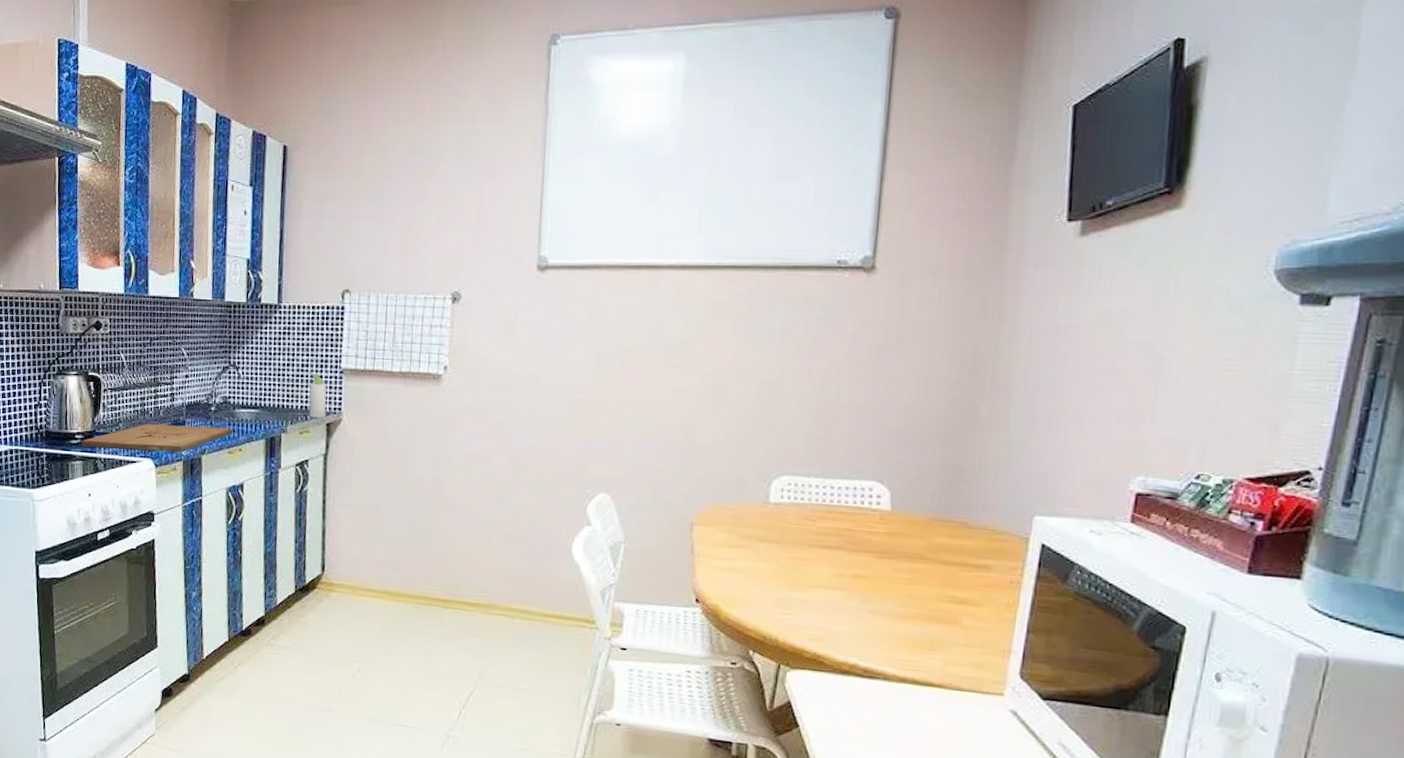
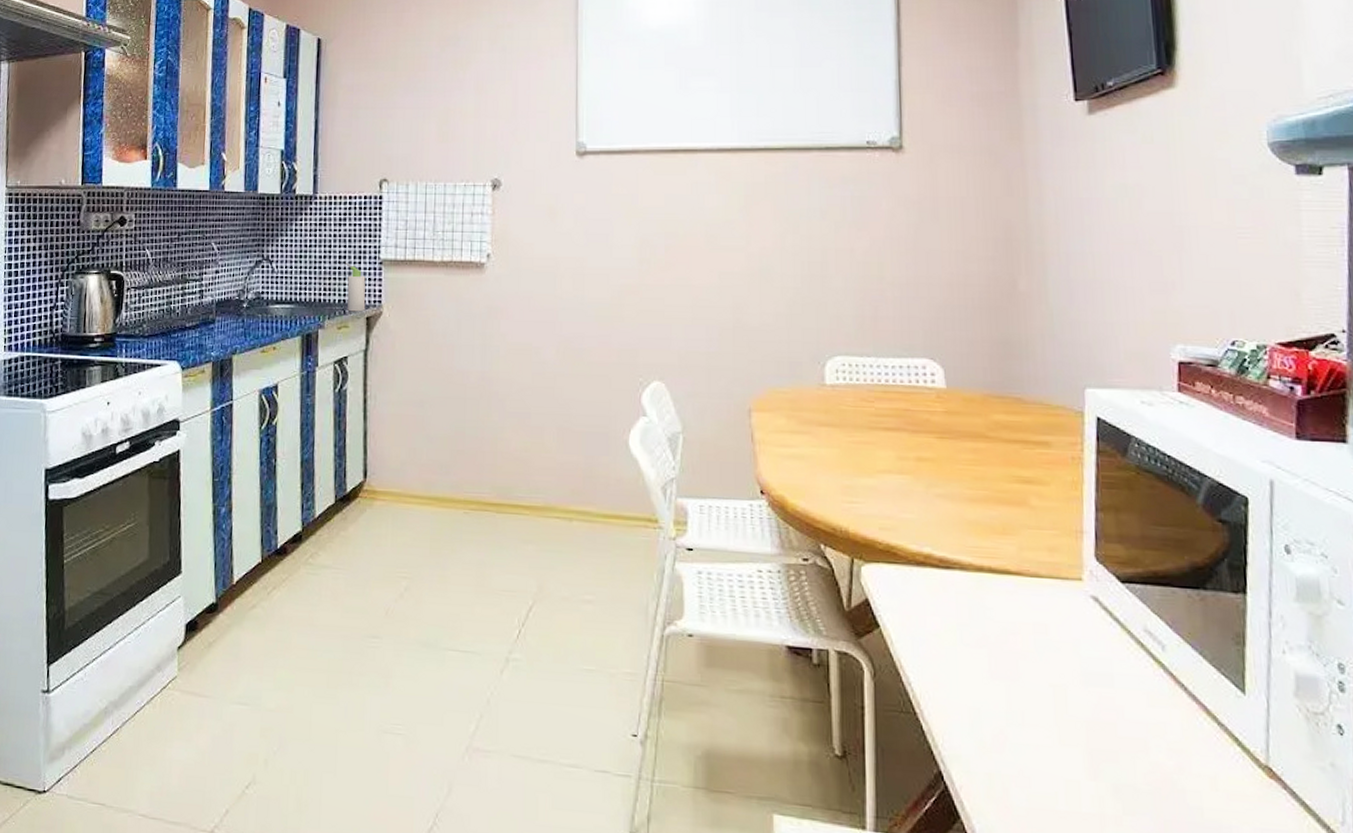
cutting board: present [82,424,233,453] -> none [101,323,267,354]

